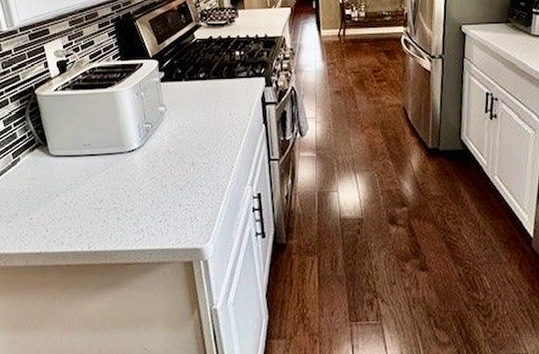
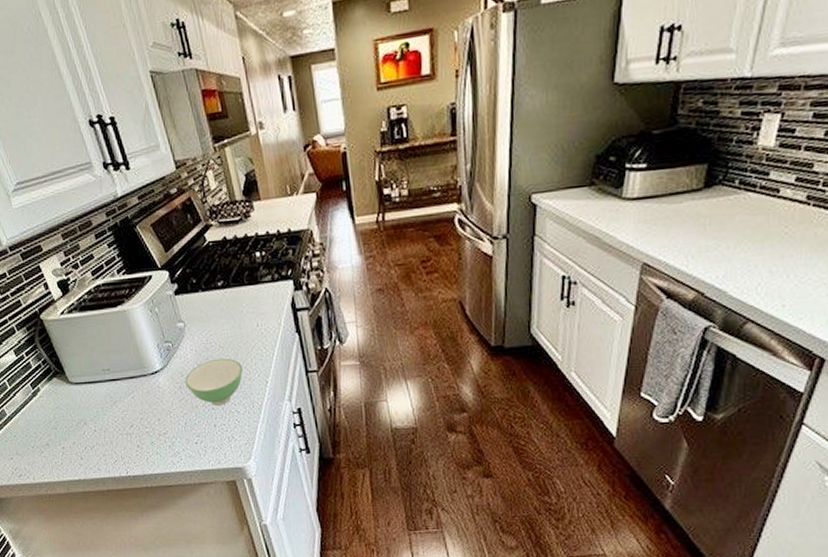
bowl: none [158,142,212,186] -> present [185,358,243,406]

